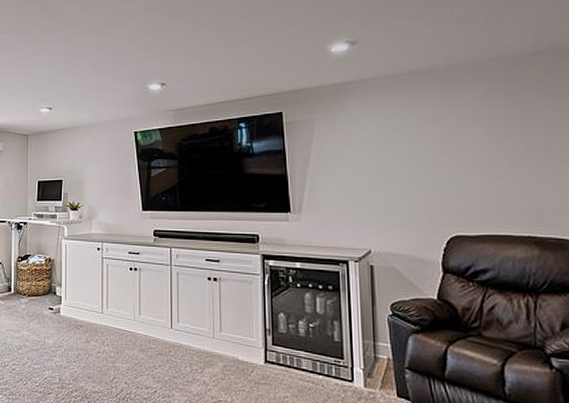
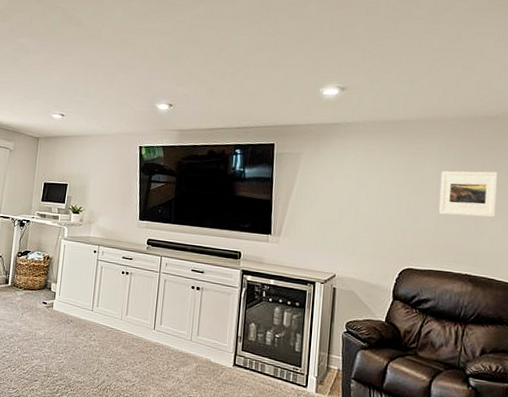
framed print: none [482,114,556,170] -> present [439,171,498,218]

